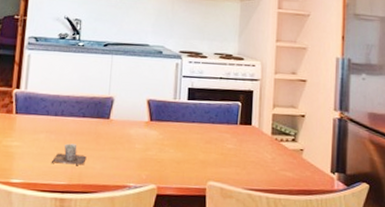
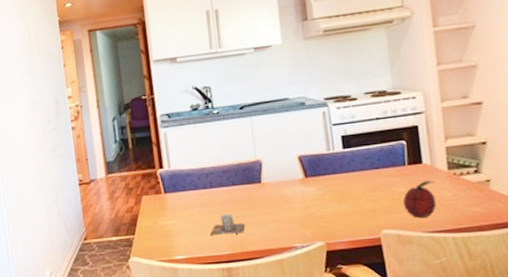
fruit: none [230,141,259,175] -> present [403,180,436,218]

